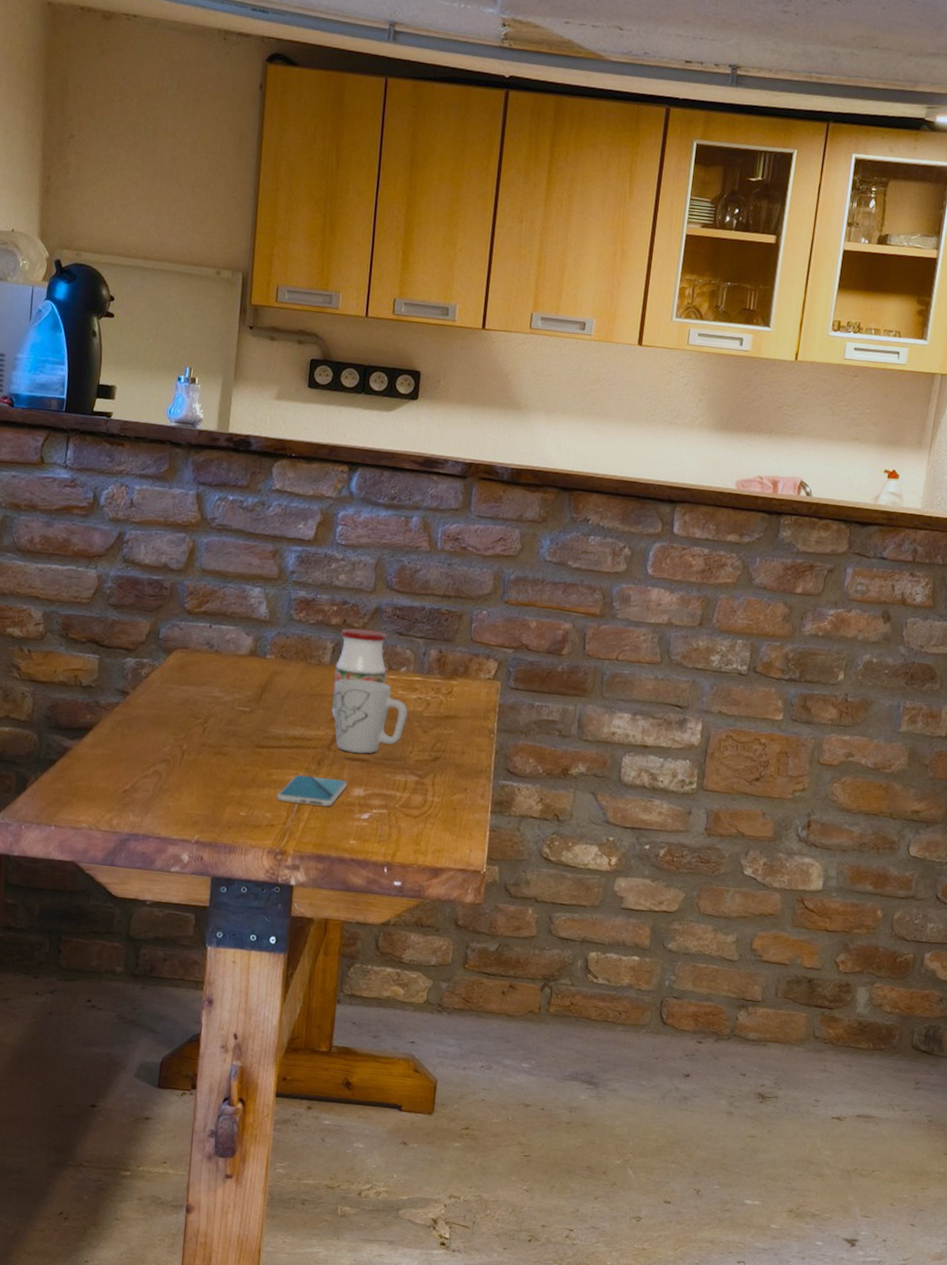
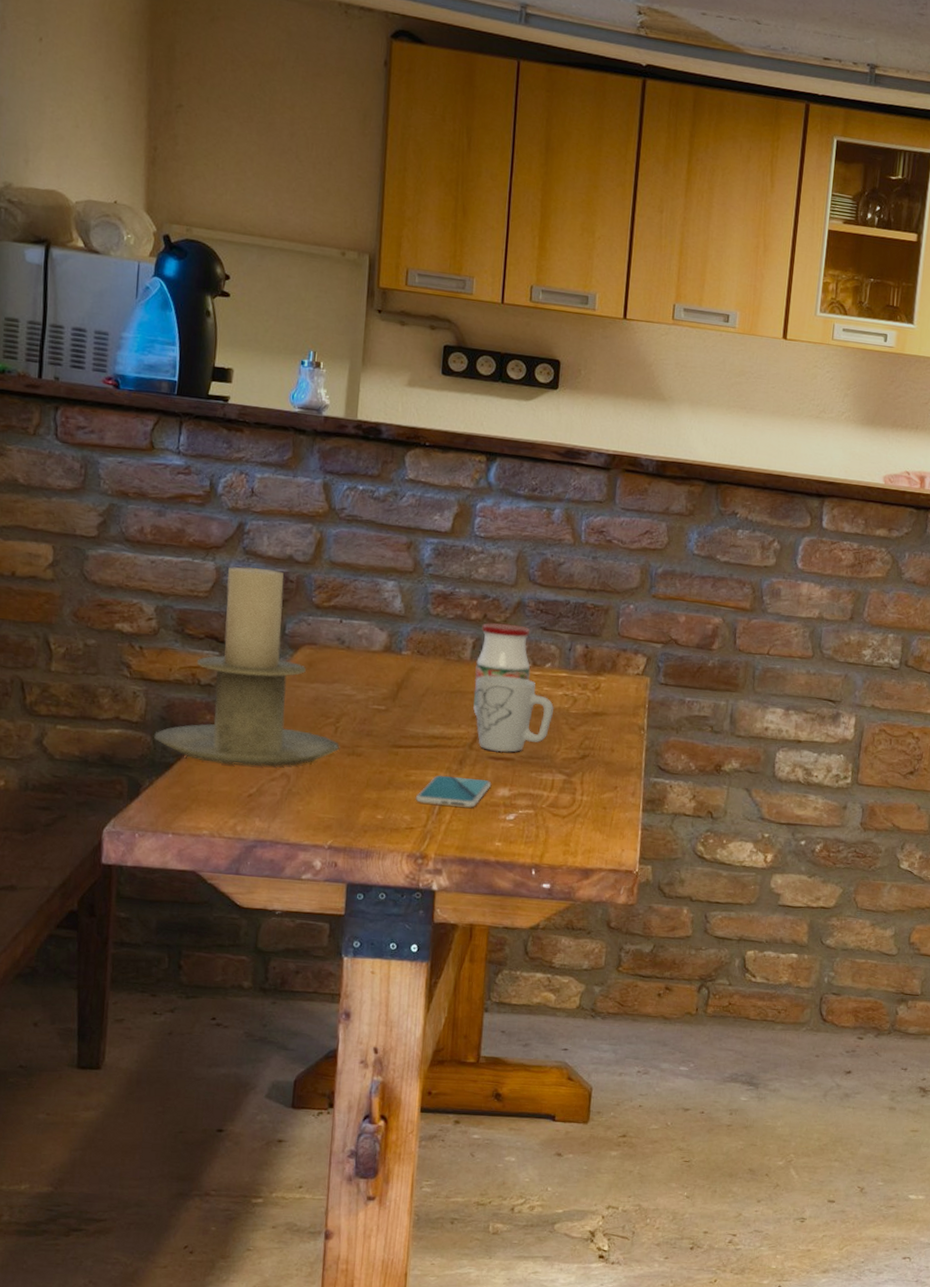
candle holder: none [40,574,208,765] -> present [154,567,340,767]

